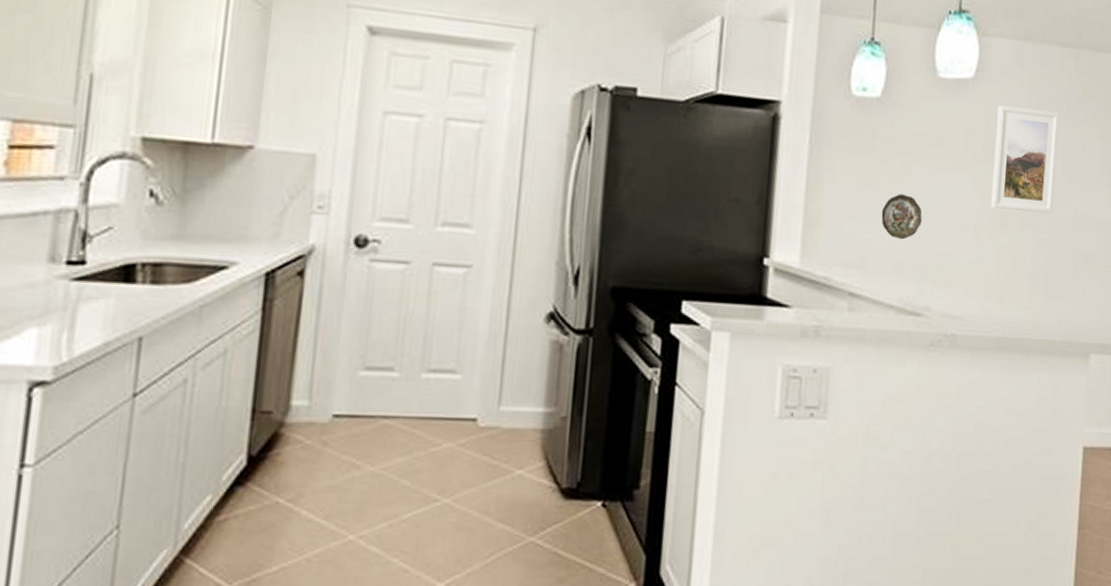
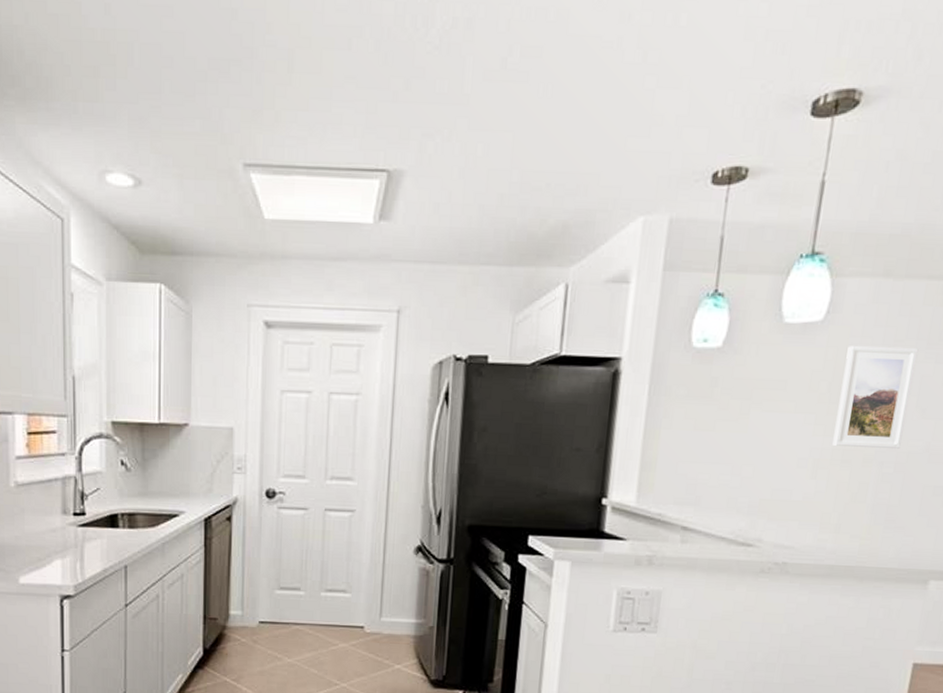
decorative plate: present [881,194,922,240] -> none [717,437,759,479]

